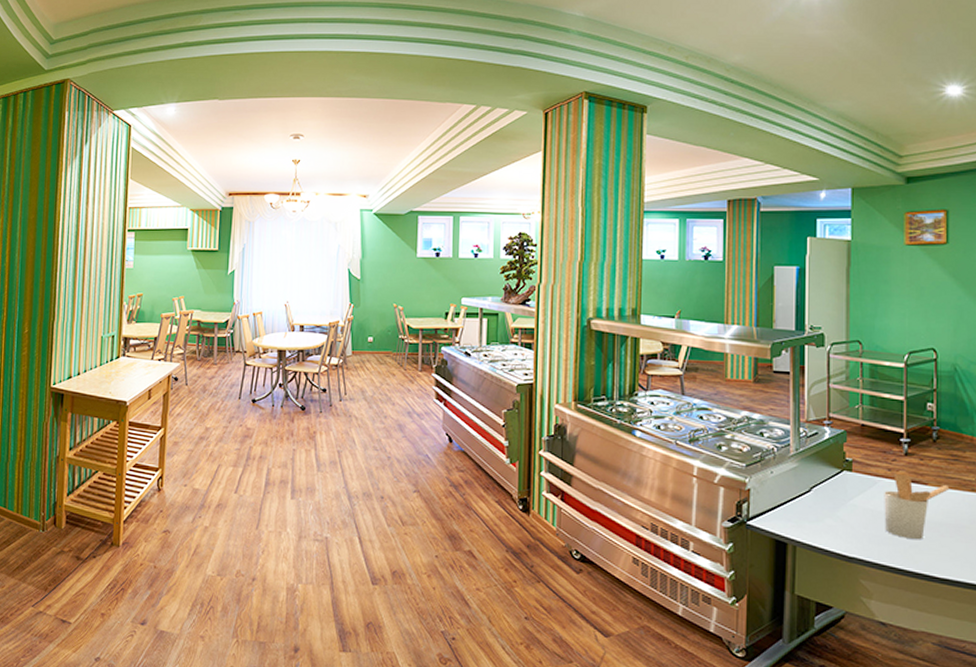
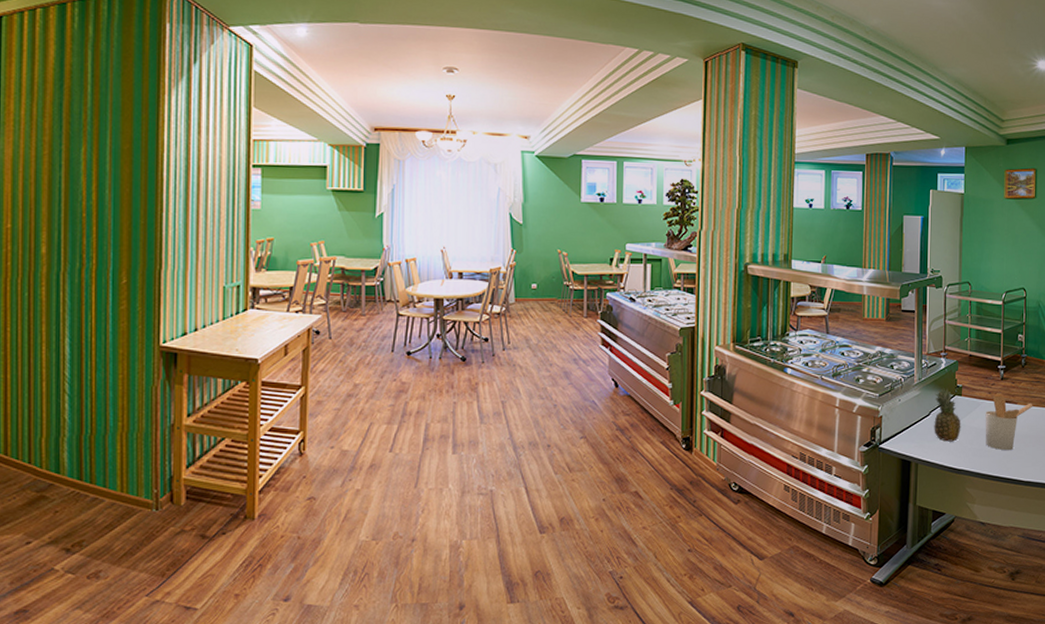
fruit: none [816,461,852,524] -> present [934,388,961,442]

